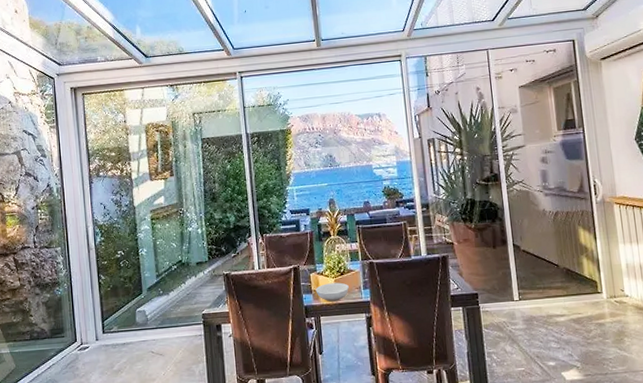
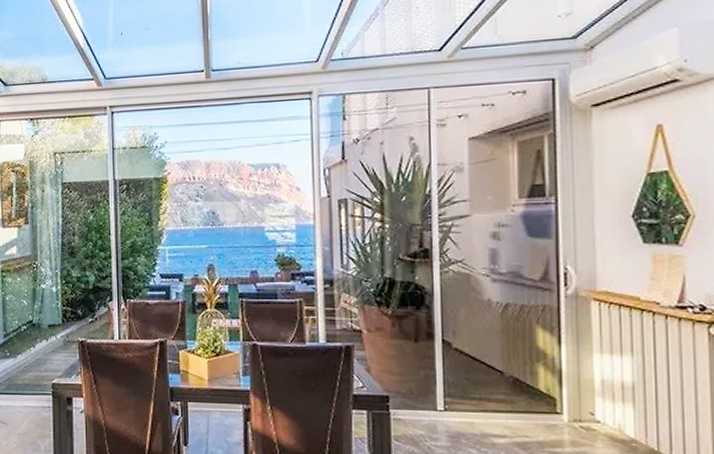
bowl: present [315,282,349,302] -> none [184,364,225,386]

